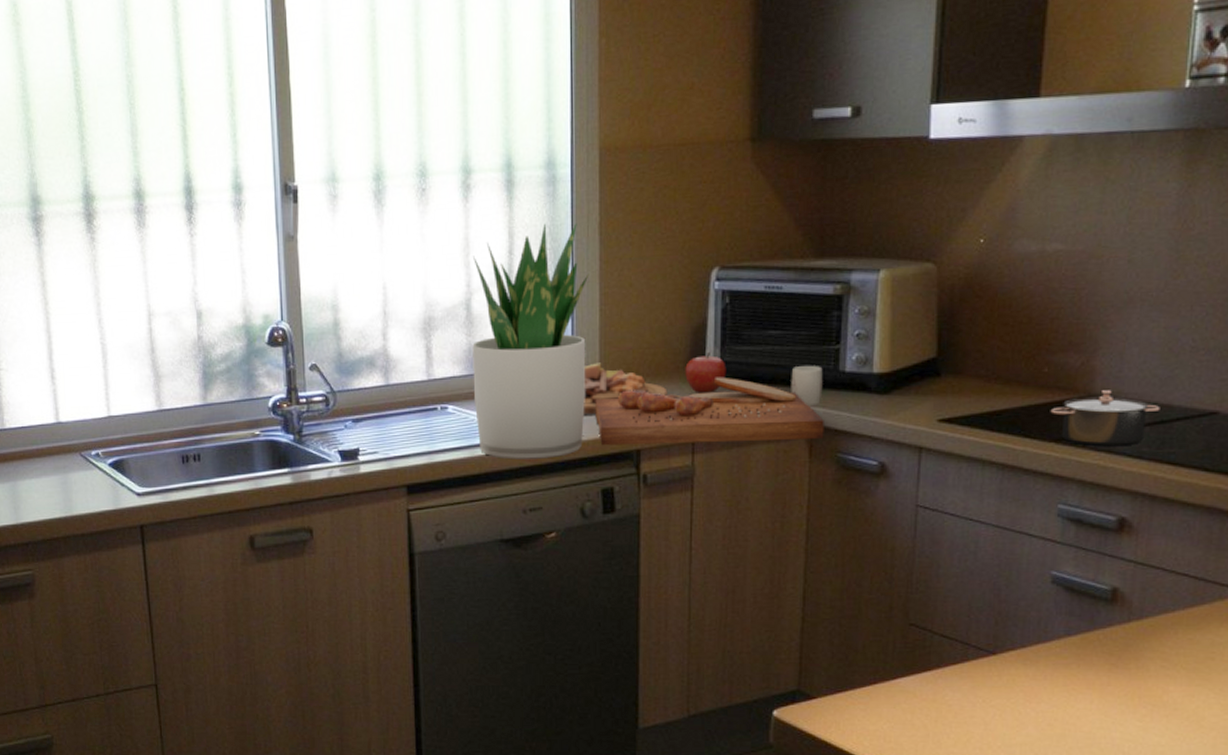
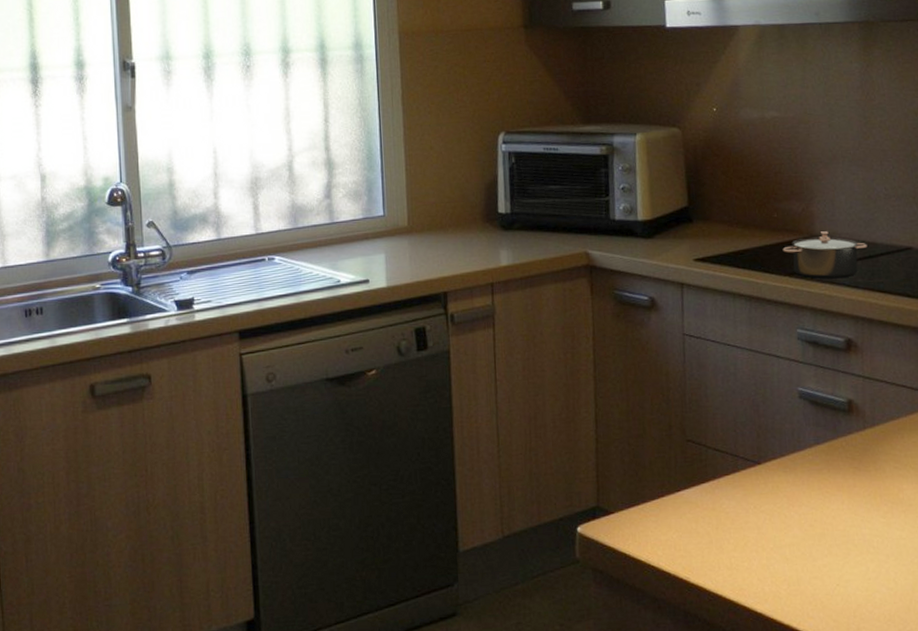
planter: present [472,223,589,461] -> none [294,95,397,305]
food platter: present [582,362,668,415] -> none [395,215,468,263]
cutting board: present [595,377,824,446] -> none [405,226,602,290]
fruit: present [685,353,727,395] -> none [481,205,517,242]
mug: present [791,366,823,407] -> none [570,215,598,251]

